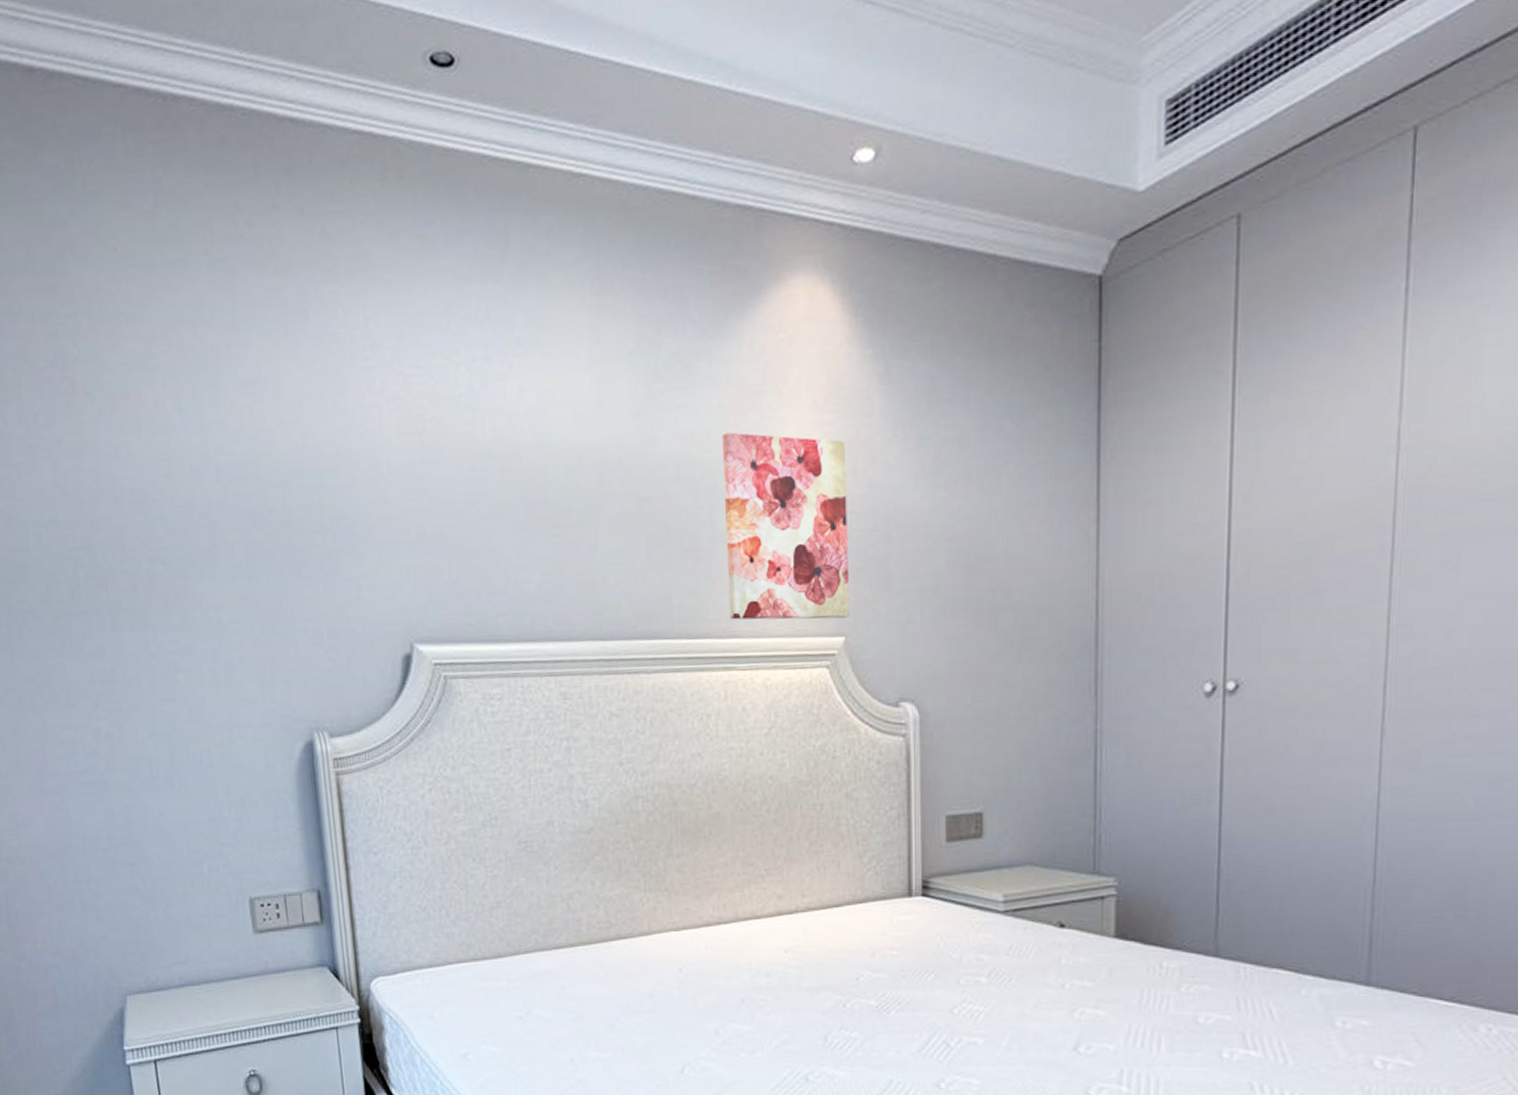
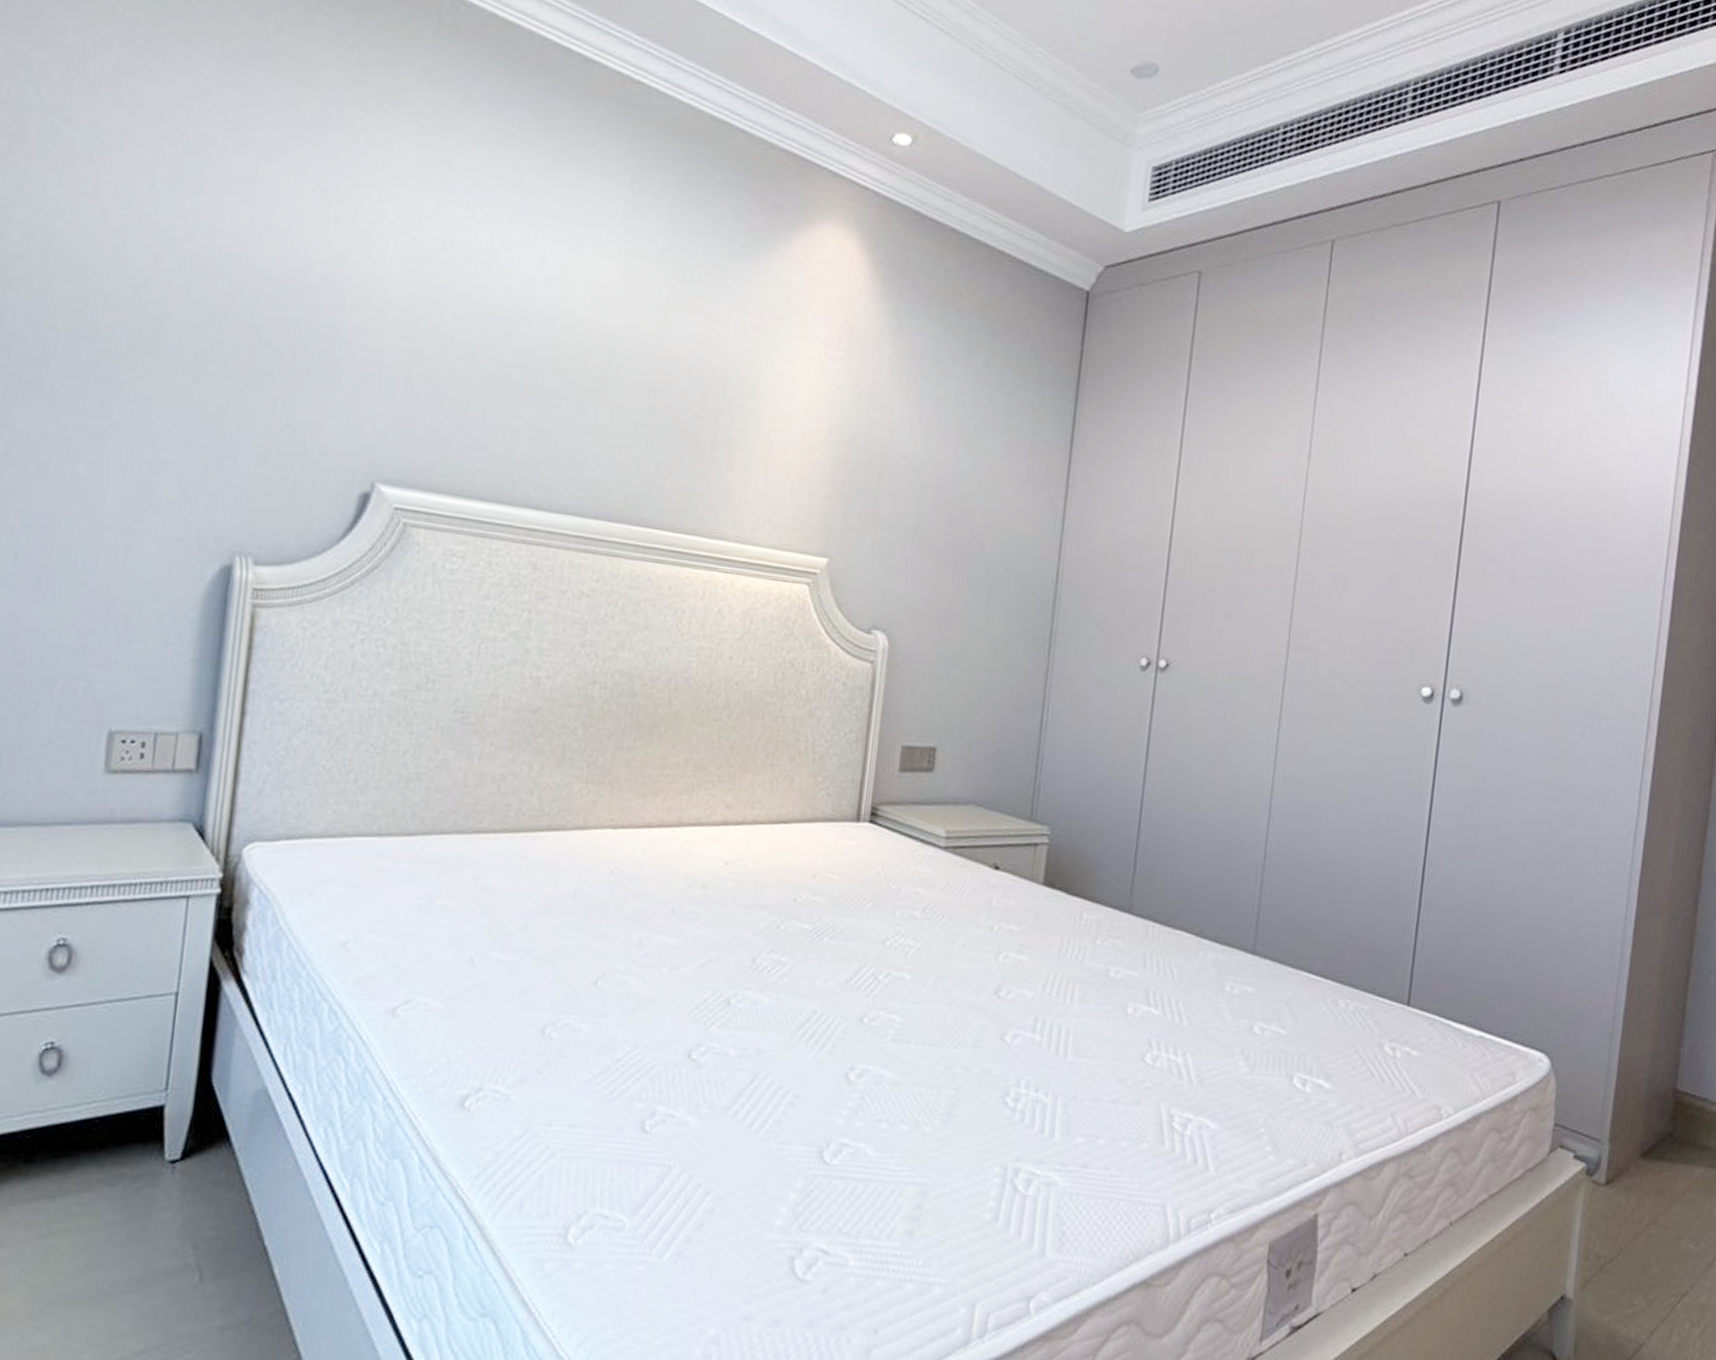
wall art: present [721,432,849,620] -> none [719,346,853,541]

